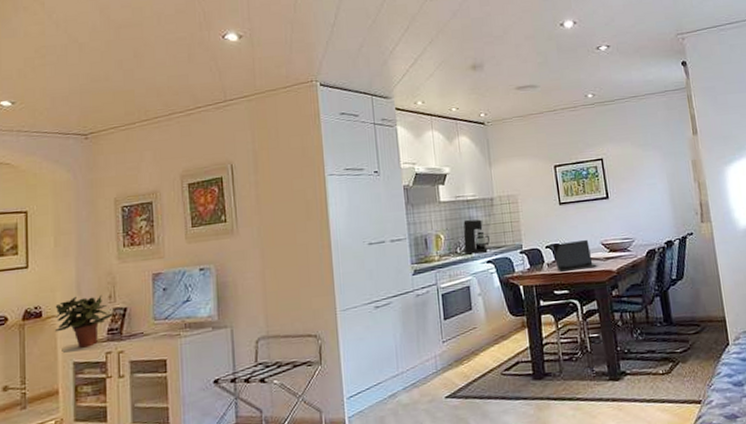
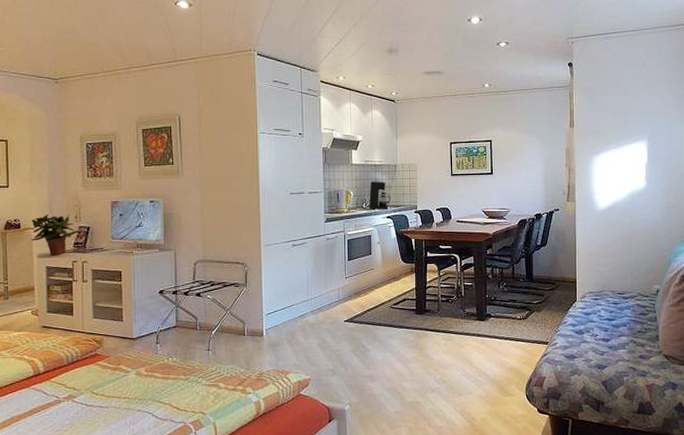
laptop: present [553,239,597,272] -> none [443,206,477,231]

